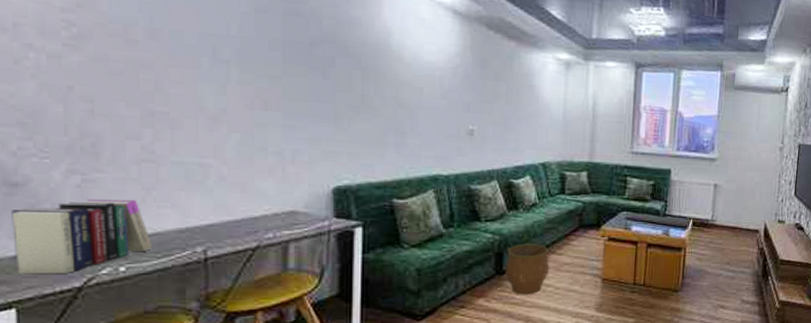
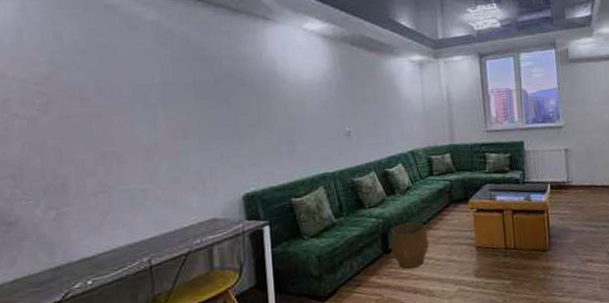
books: present [11,199,153,275] -> none [8,224,111,295]

